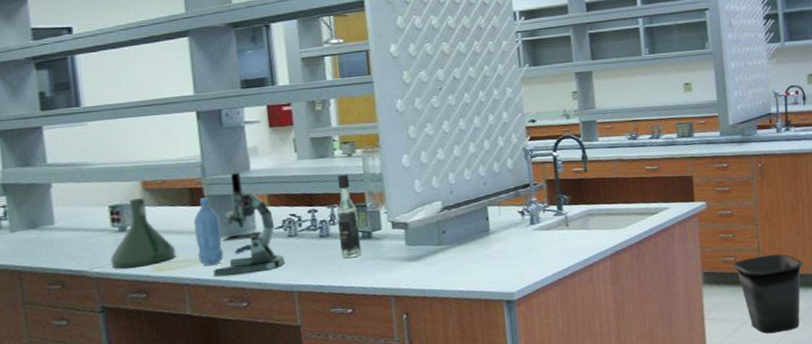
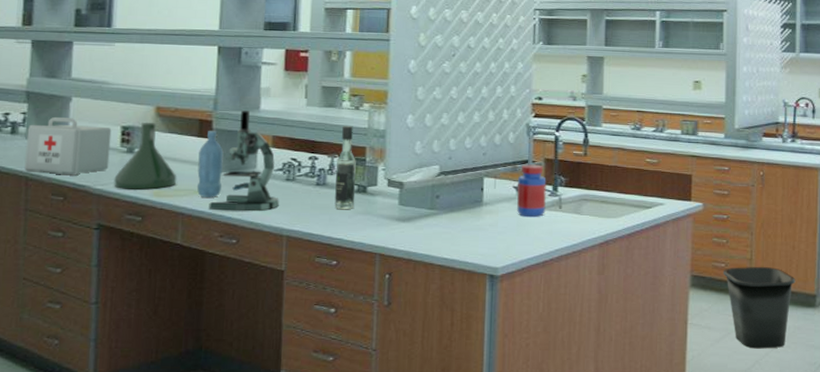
first-aid kit: none [10,204,103,266] -> present [24,117,112,176]
jar: none [521,186,553,239] -> present [517,164,547,217]

